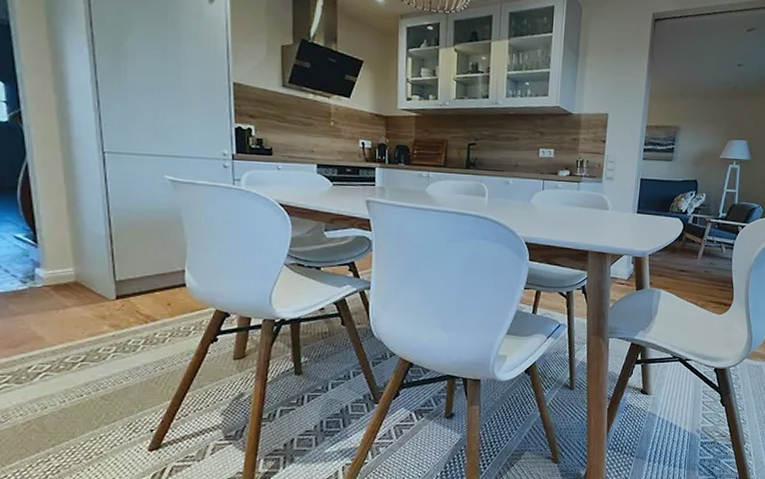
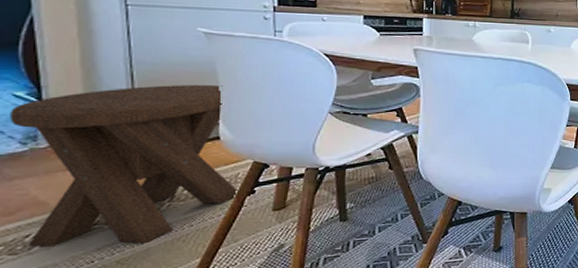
music stool: none [13,231,205,383] -> present [10,85,241,248]

